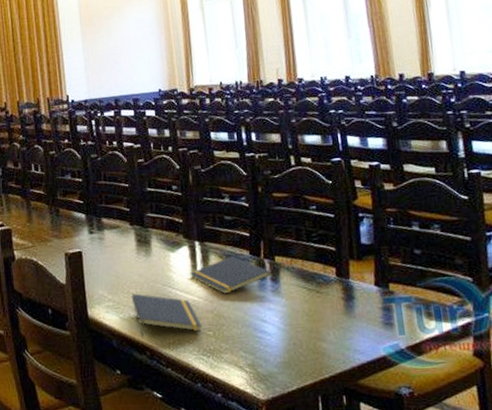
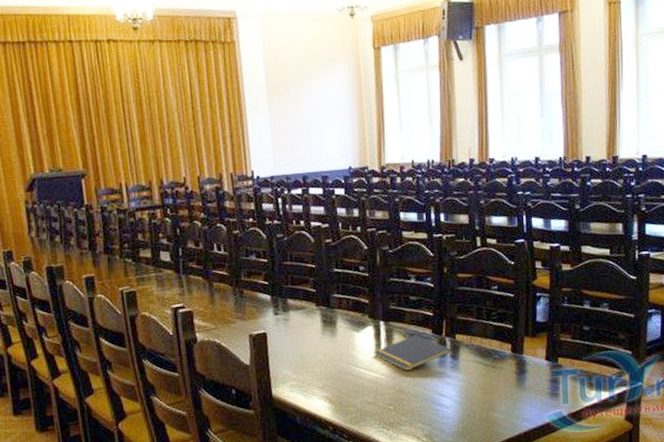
notepad: present [131,293,203,338] -> none [315,372,384,414]

